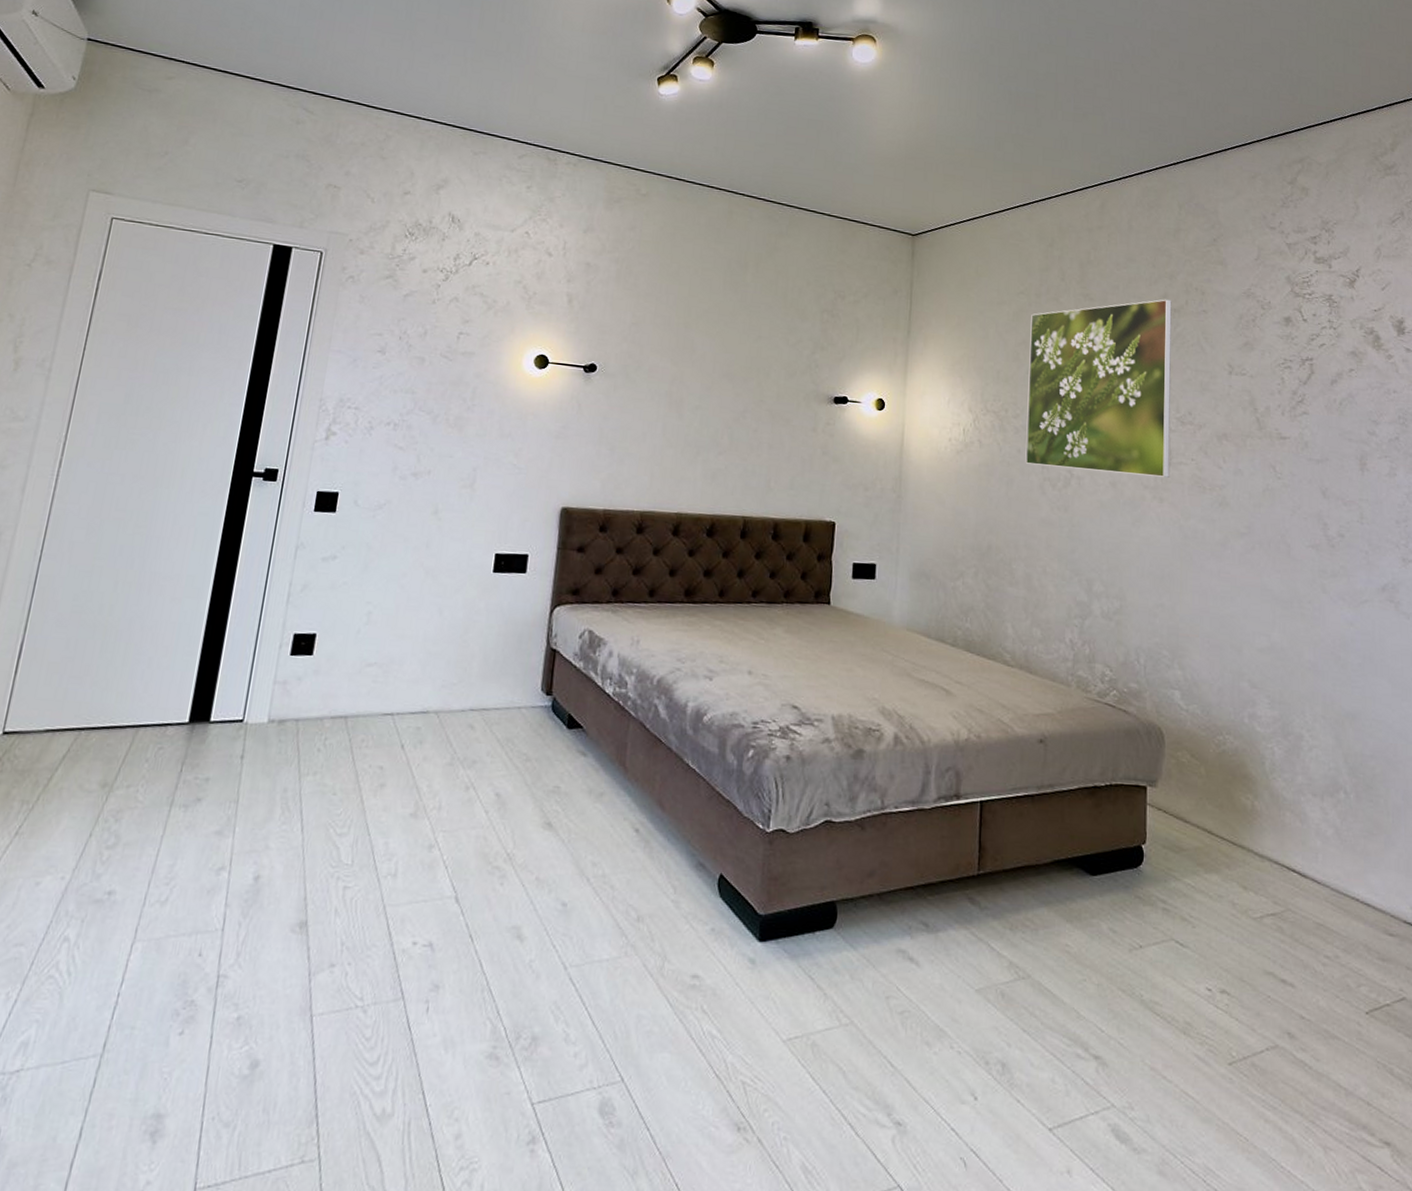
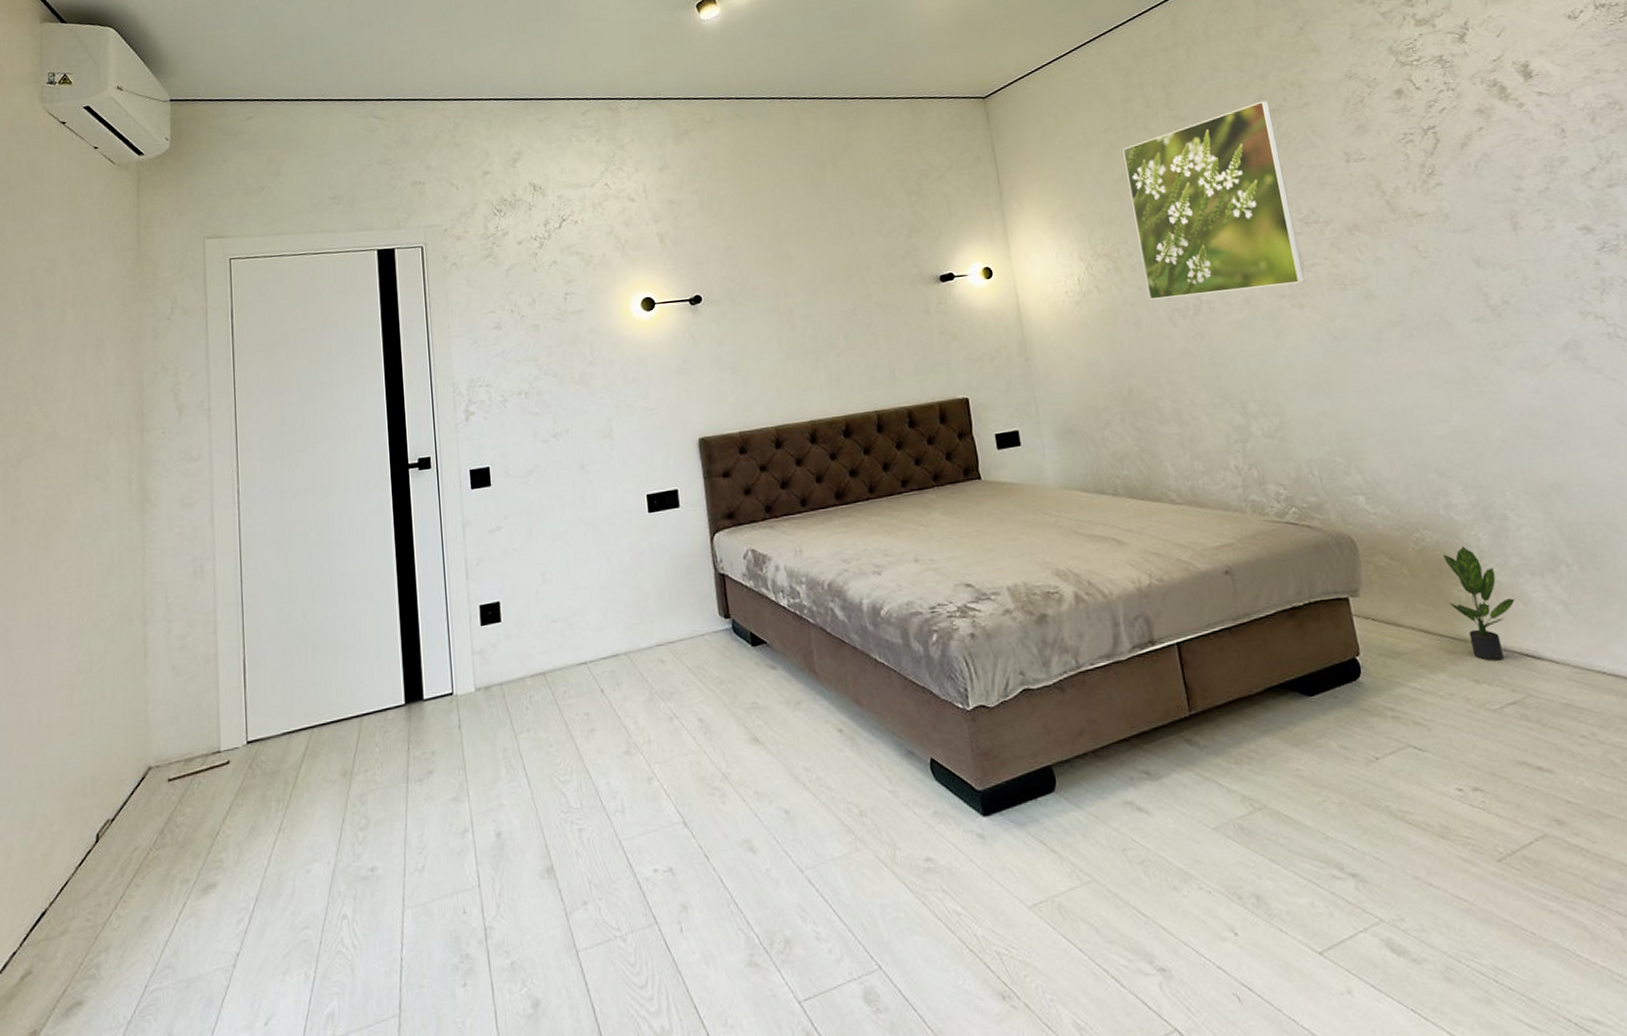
potted plant: none [1235,757,1294,872] -> present [1443,546,1515,661]

